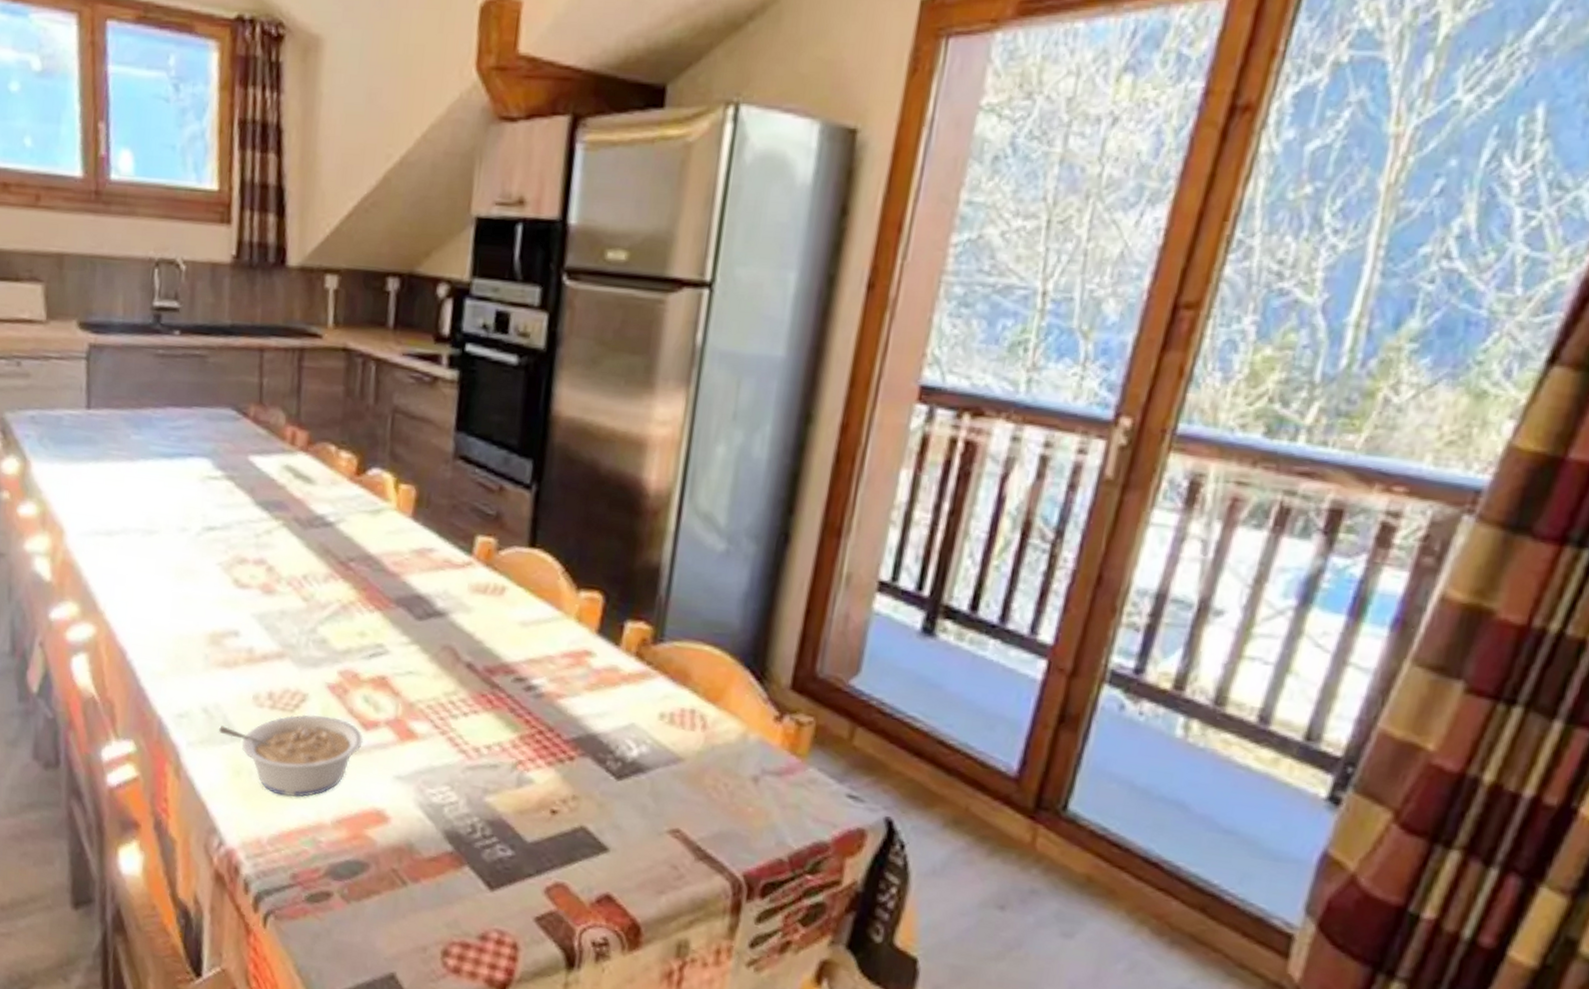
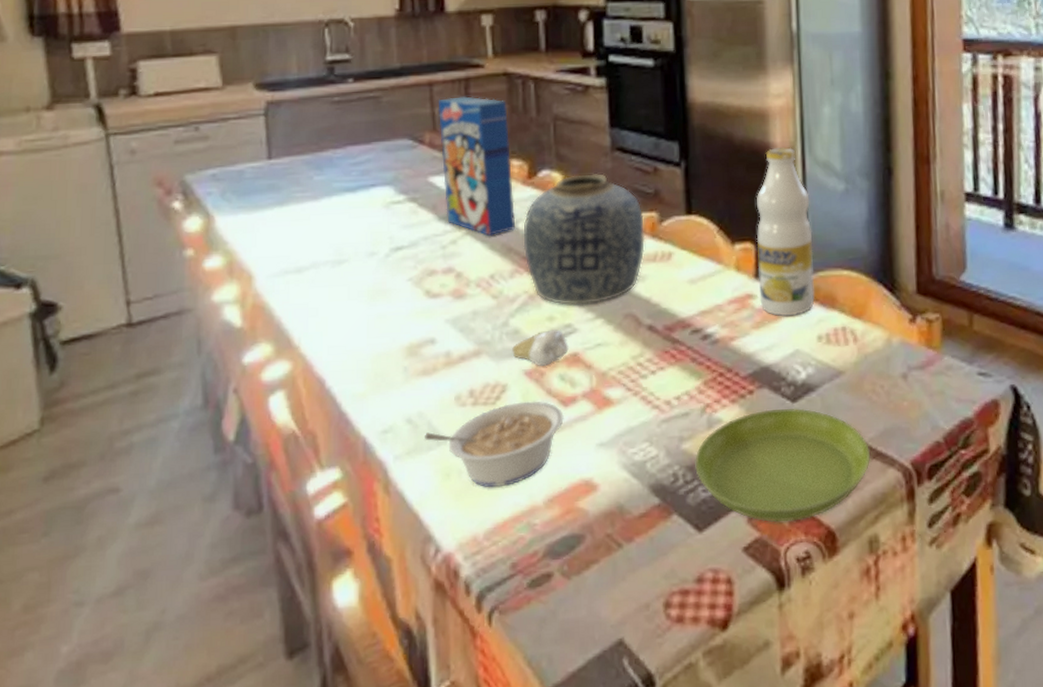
cereal box: none [263,368,343,533] -> present [438,96,516,237]
tooth: none [317,646,378,684] -> present [512,329,569,367]
vase: none [341,479,480,628] -> present [523,172,646,306]
saucer: none [496,780,698,906] -> present [695,407,871,523]
milk bottle: none [598,486,680,686] -> present [756,147,815,317]

